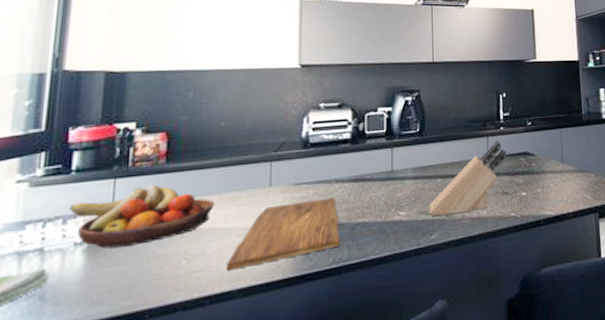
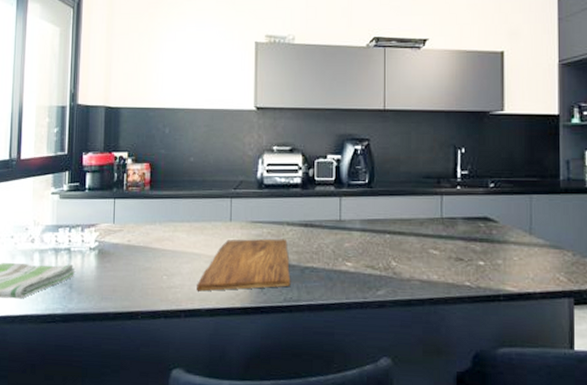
fruit bowl: present [69,185,215,249] -> none [85,208,187,257]
knife block: present [429,140,507,216] -> none [377,200,463,273]

